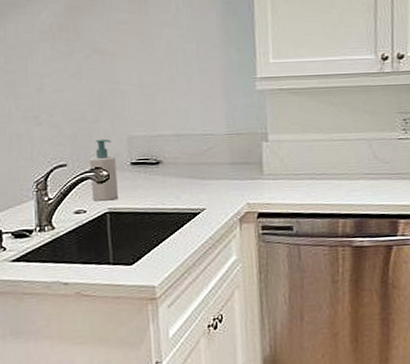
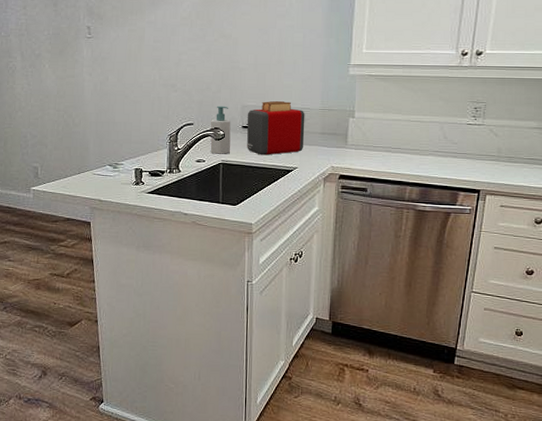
toaster: none [135,127,211,198] -> present [247,101,305,156]

